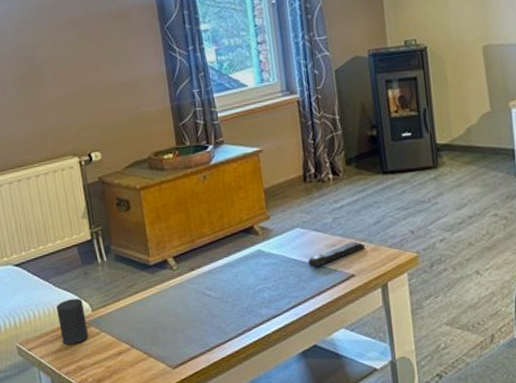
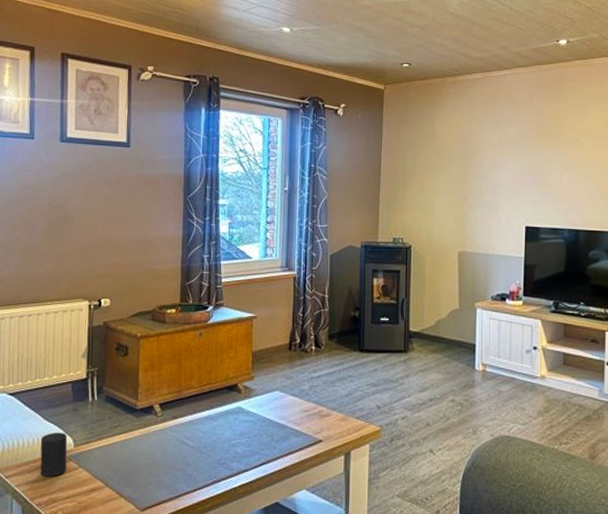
remote control: present [308,241,366,268] -> none [282,409,335,429]

